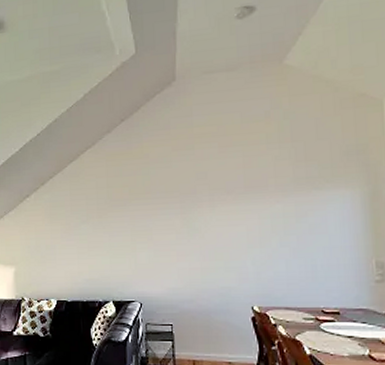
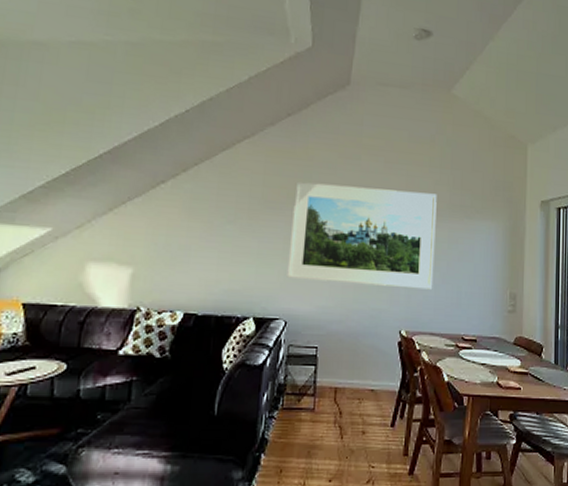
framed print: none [135,170,284,266] -> present [287,181,437,290]

